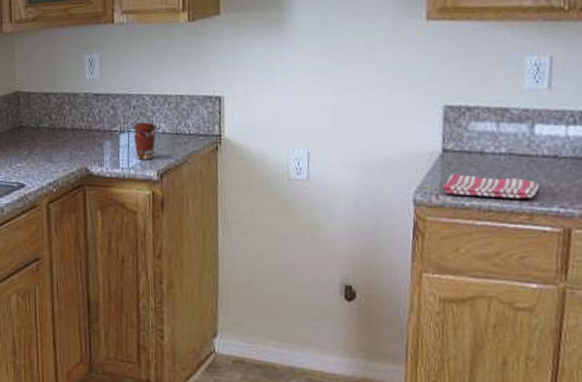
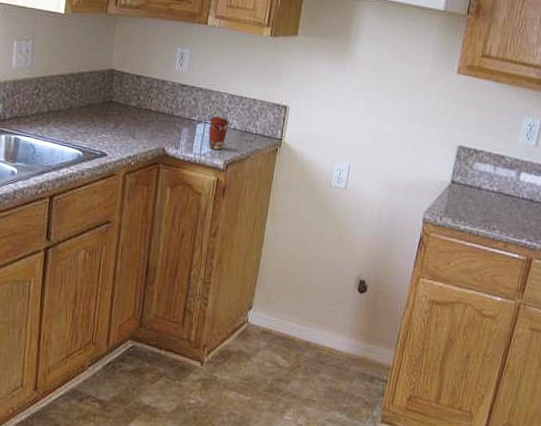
dish towel: present [442,173,539,199] -> none [446,201,516,230]

